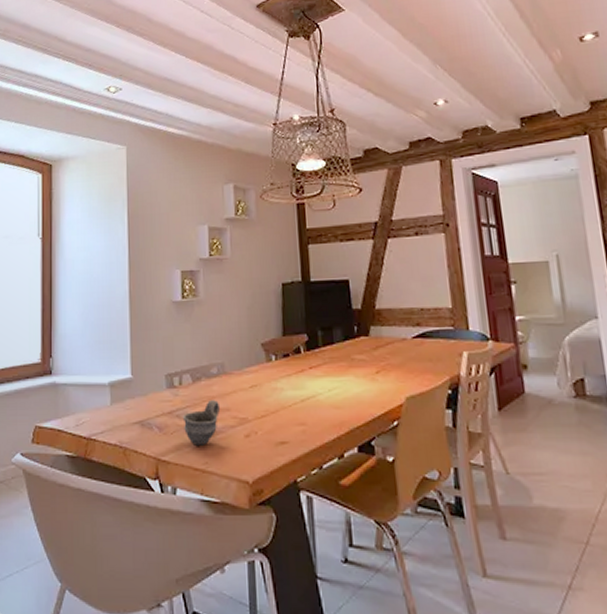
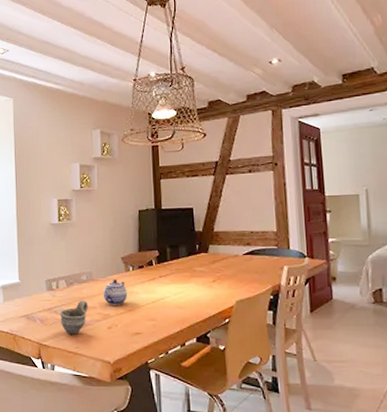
teapot: none [238,372,270,406] -> present [103,279,128,305]

